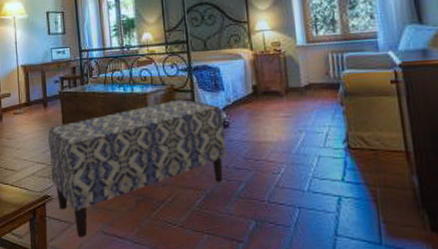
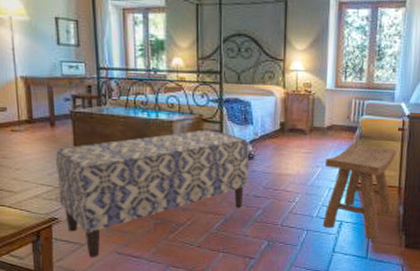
stool: none [307,102,403,219] -> present [322,144,396,239]

